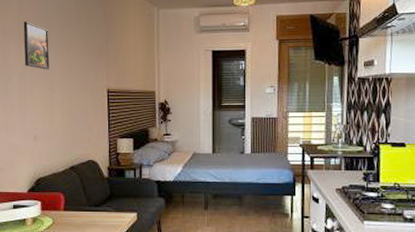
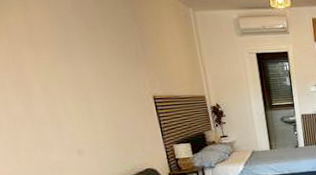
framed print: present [23,21,50,70] -> none [33,23,80,79]

